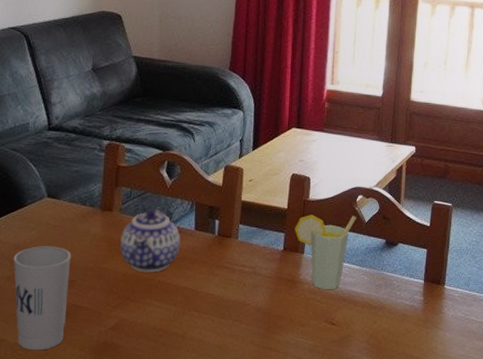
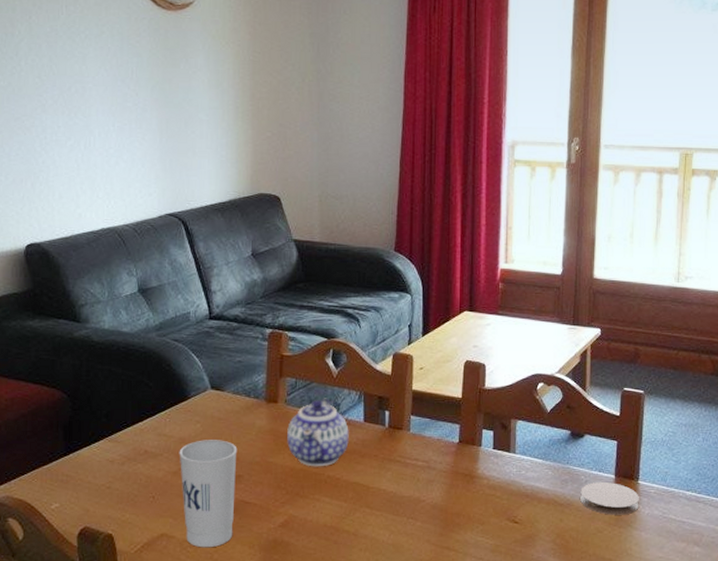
cup: present [294,215,356,290] -> none [470,404,537,486]
coaster: none [392,286,445,317] -> present [580,481,639,515]

